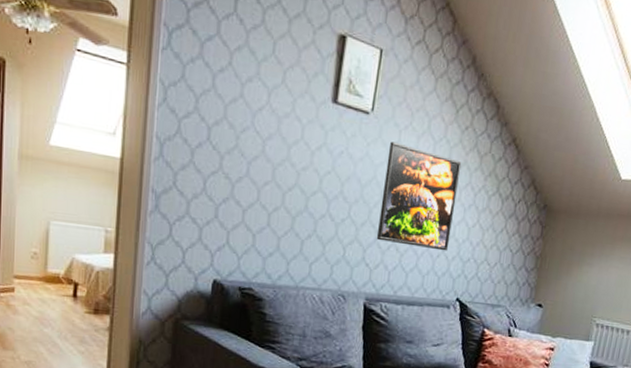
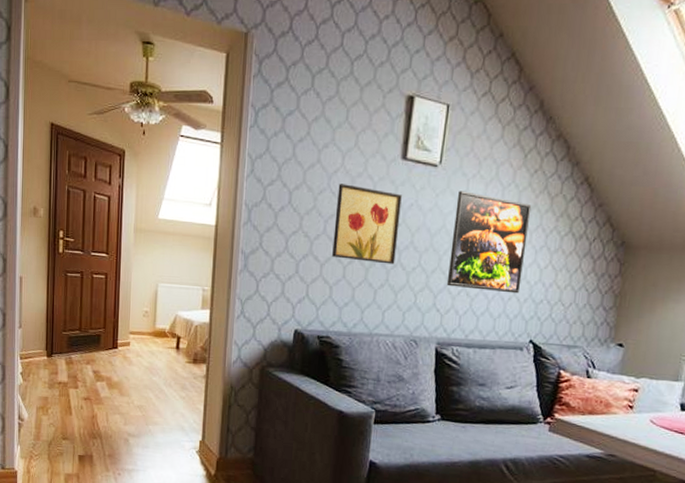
wall art: none [256,123,332,215] -> present [332,184,402,265]

